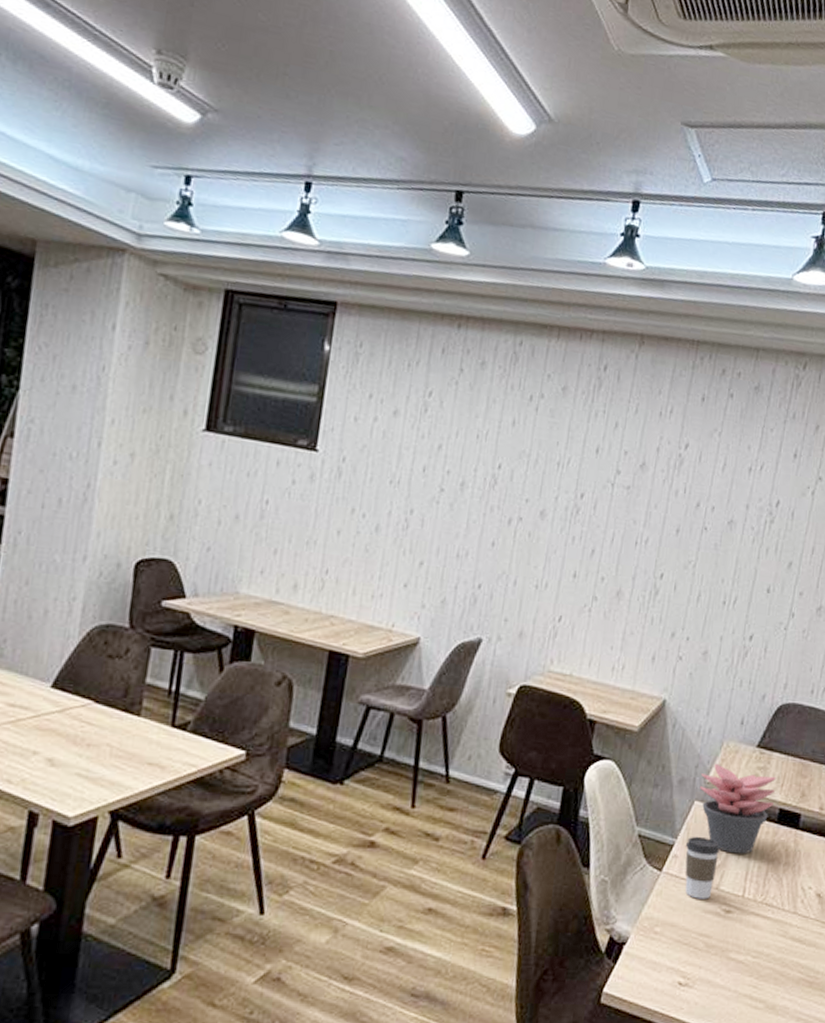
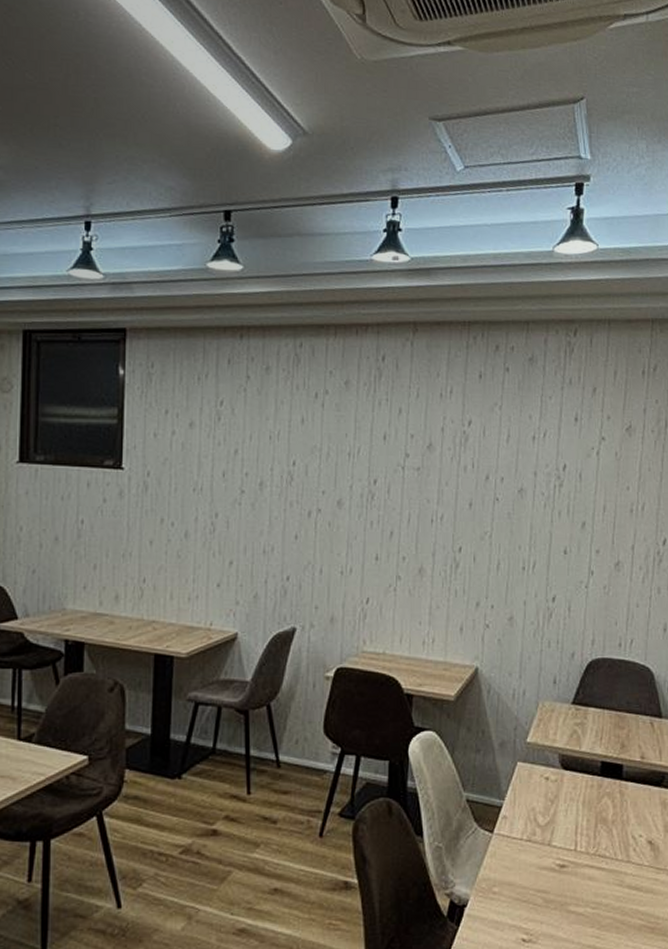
coffee cup: present [685,836,720,899] -> none [514,795,548,857]
succulent plant: present [699,763,777,854] -> none [520,724,596,810]

